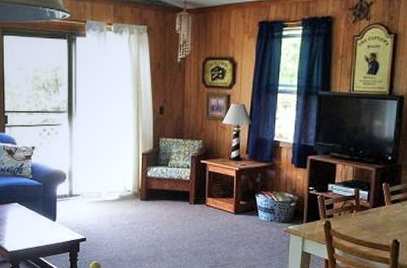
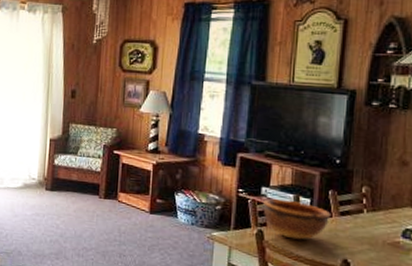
bowl: none [330,193,384,227] -> present [263,198,331,240]

